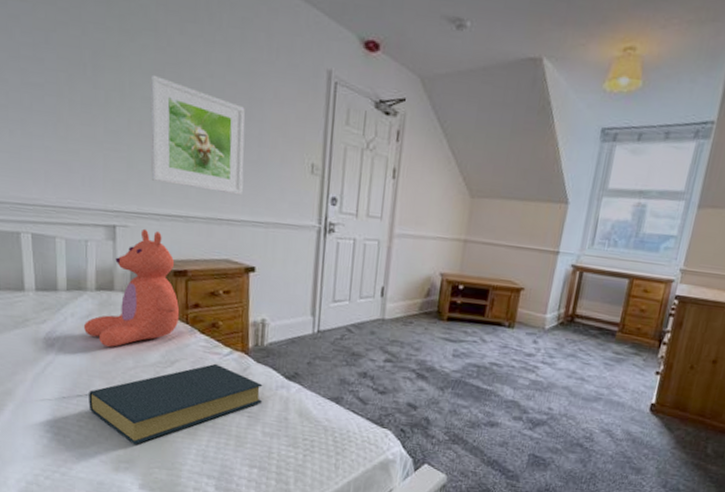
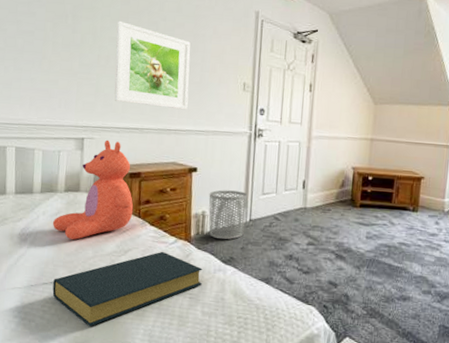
waste bin: none [269,294,315,353] -> present [208,190,247,240]

